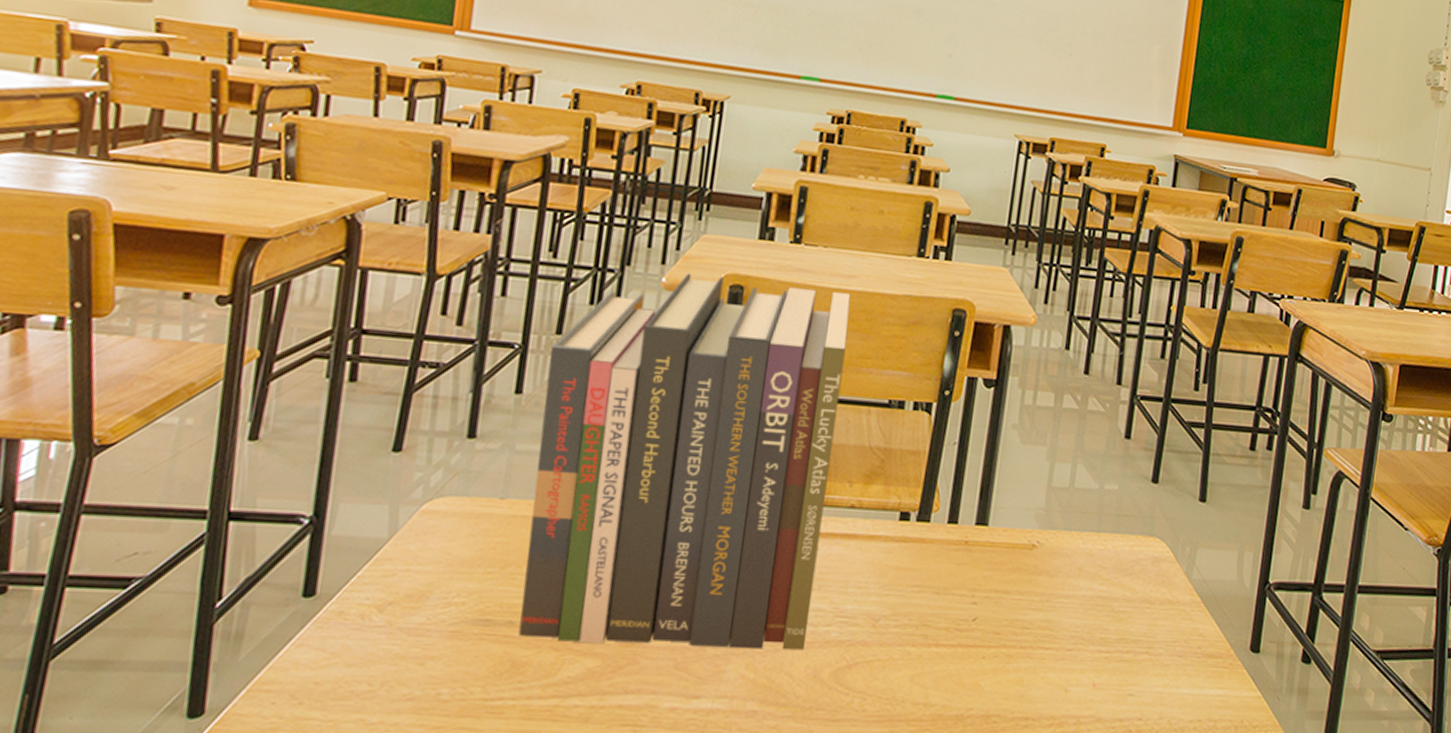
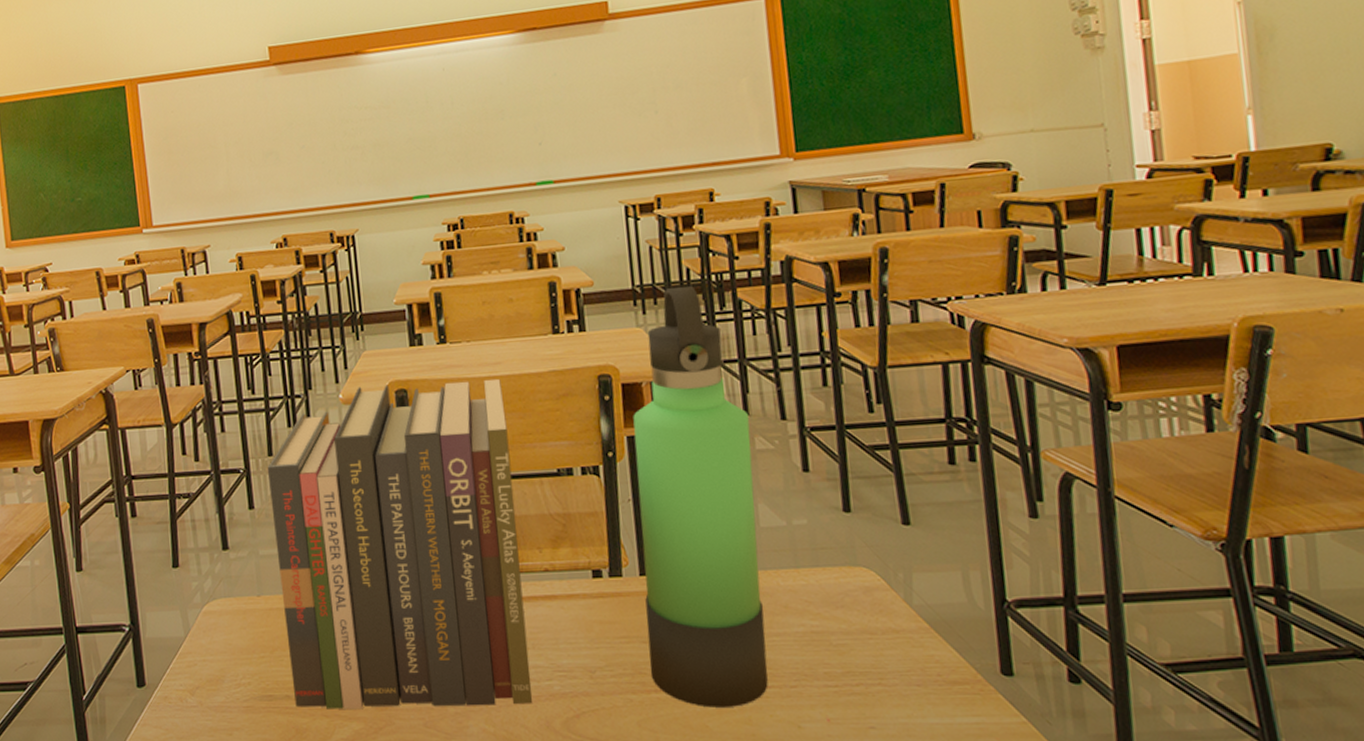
thermos bottle: none [935,234,1088,667] -> present [633,286,768,708]

